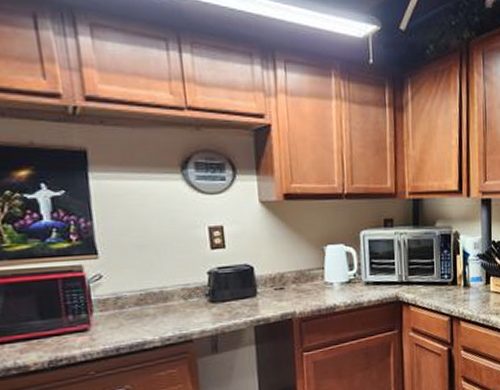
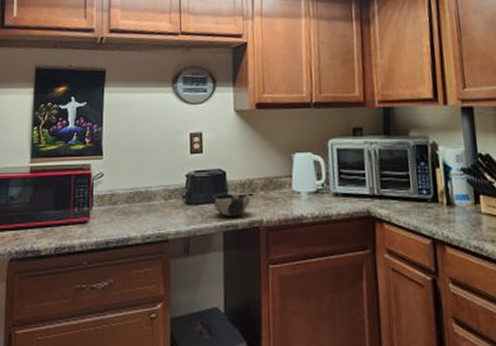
bowl: none [239,287,282,312] -> present [212,193,251,217]

